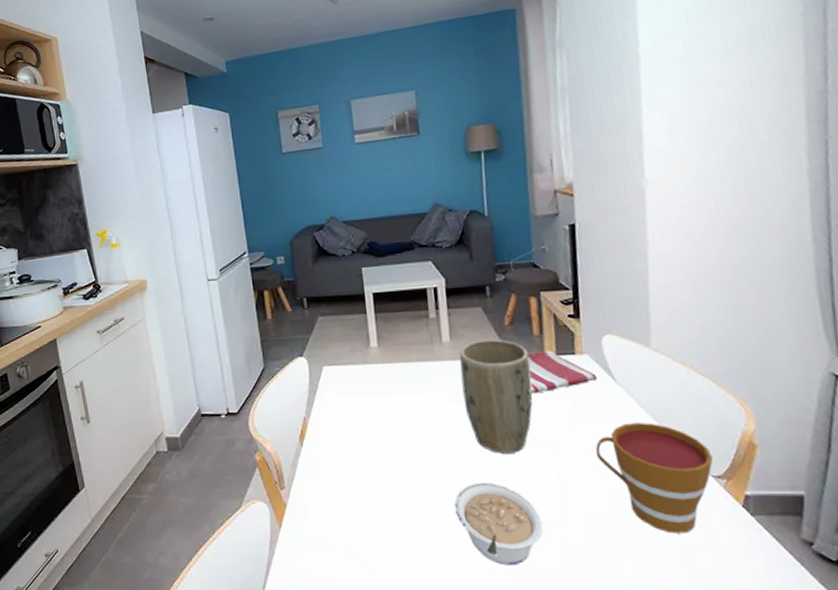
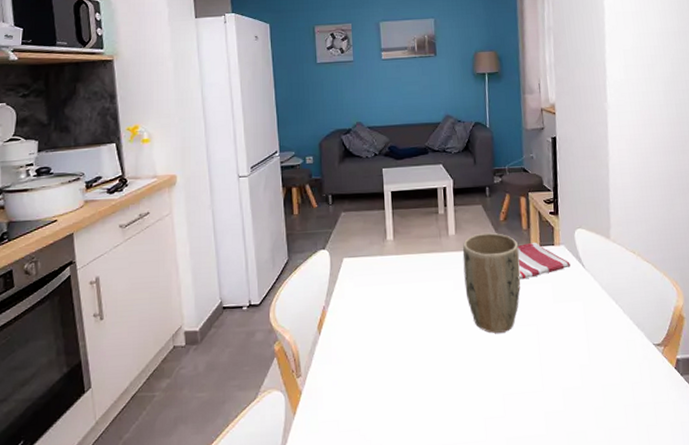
legume: present [454,482,543,566] -> none [454,359,527,435]
cup: present [595,422,713,534] -> none [568,301,654,395]

